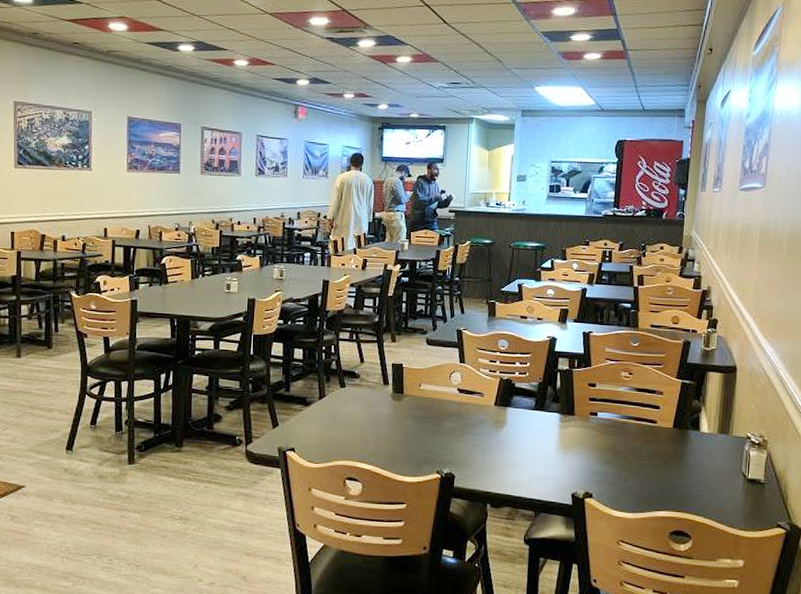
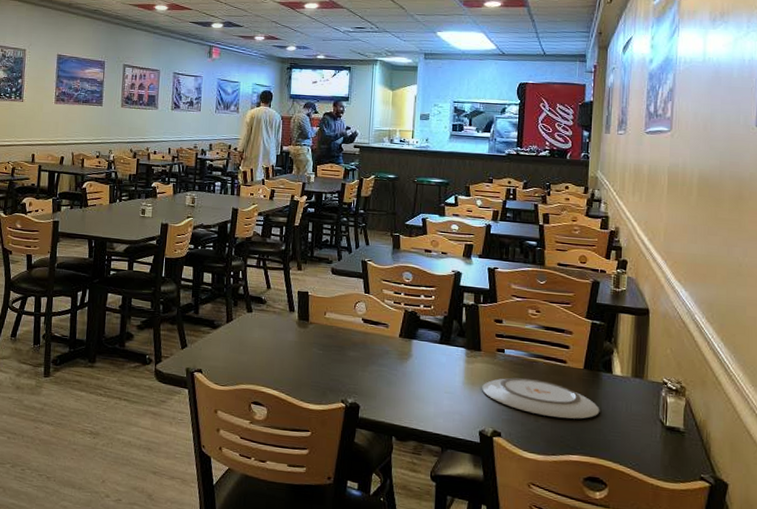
plate: none [575,440,687,477] -> present [482,377,600,419]

